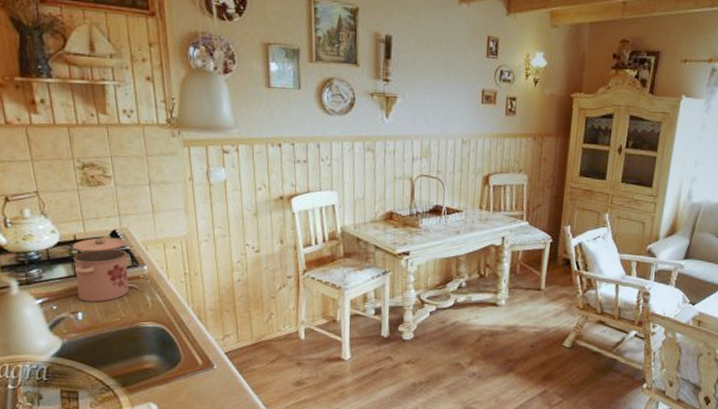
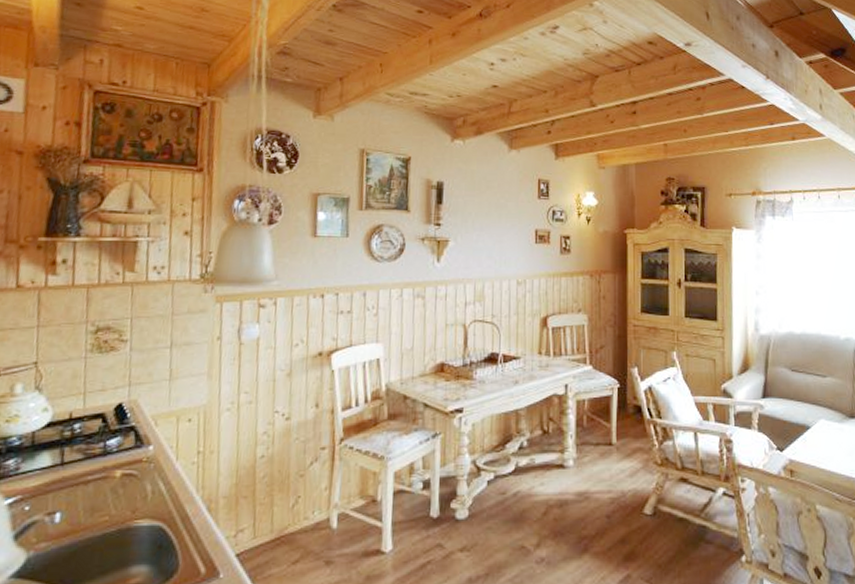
cooking pot: present [72,237,129,302] -> none [60,412,134,497]

